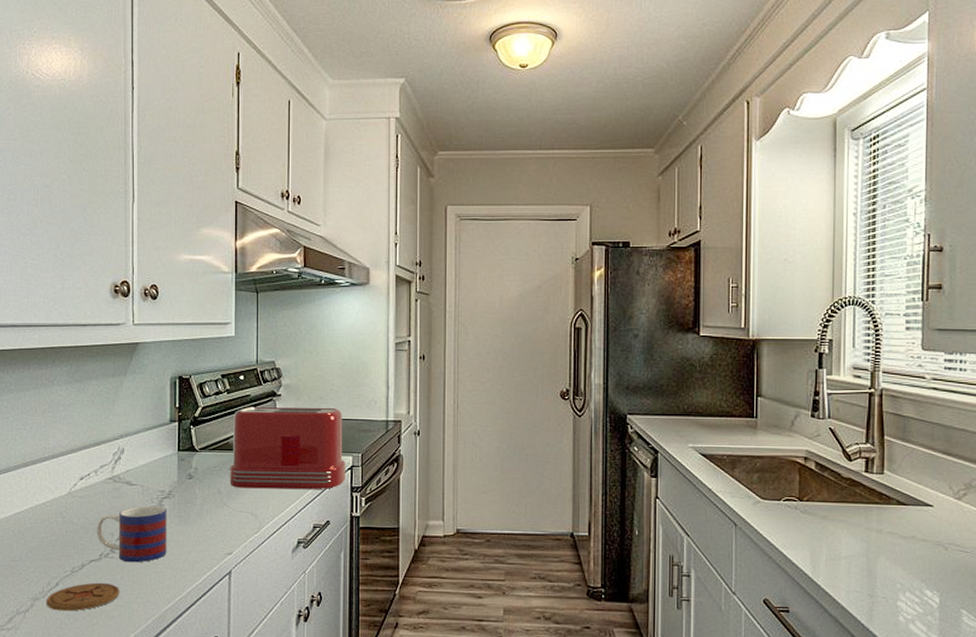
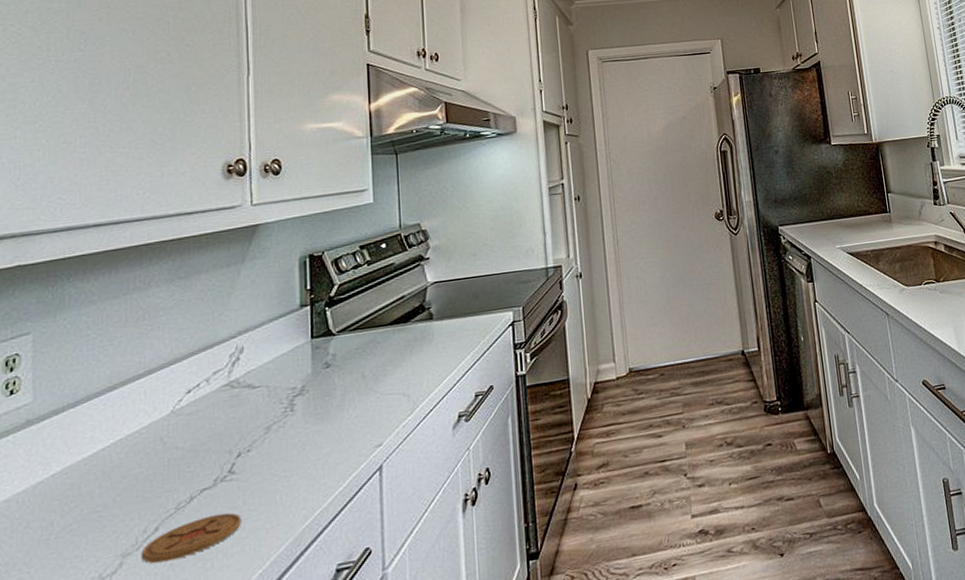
mug: present [96,505,167,563] -> none [209,406,302,482]
toaster: present [228,407,345,490] -> none [371,263,507,368]

